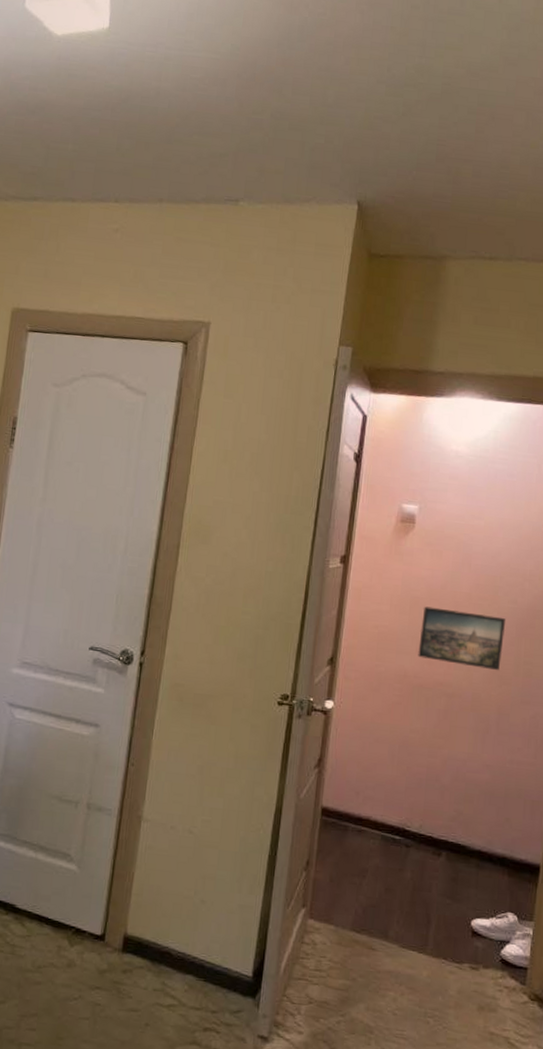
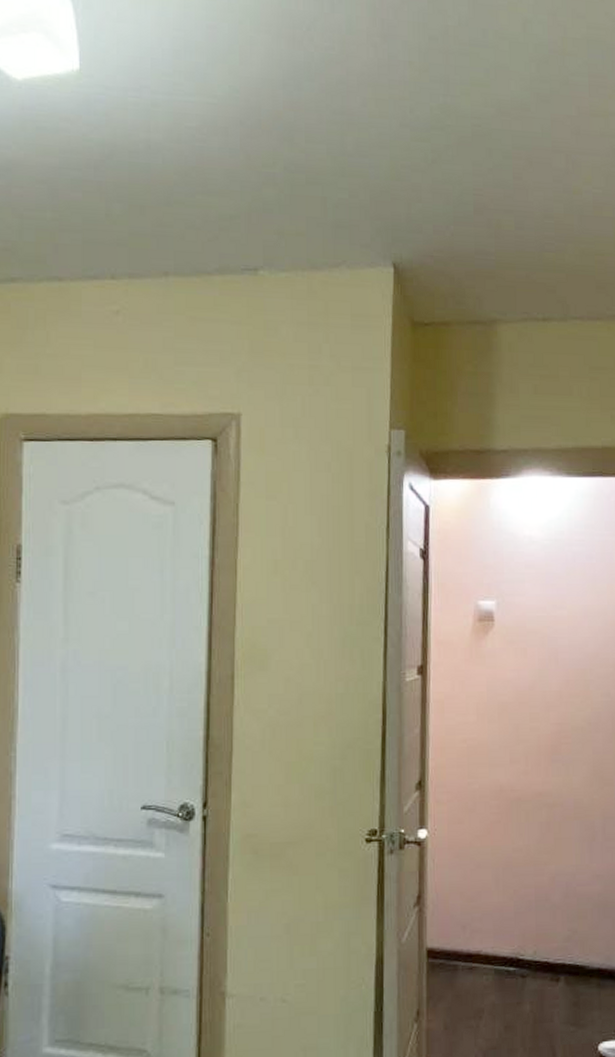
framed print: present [418,606,505,671] -> none [512,711,601,772]

